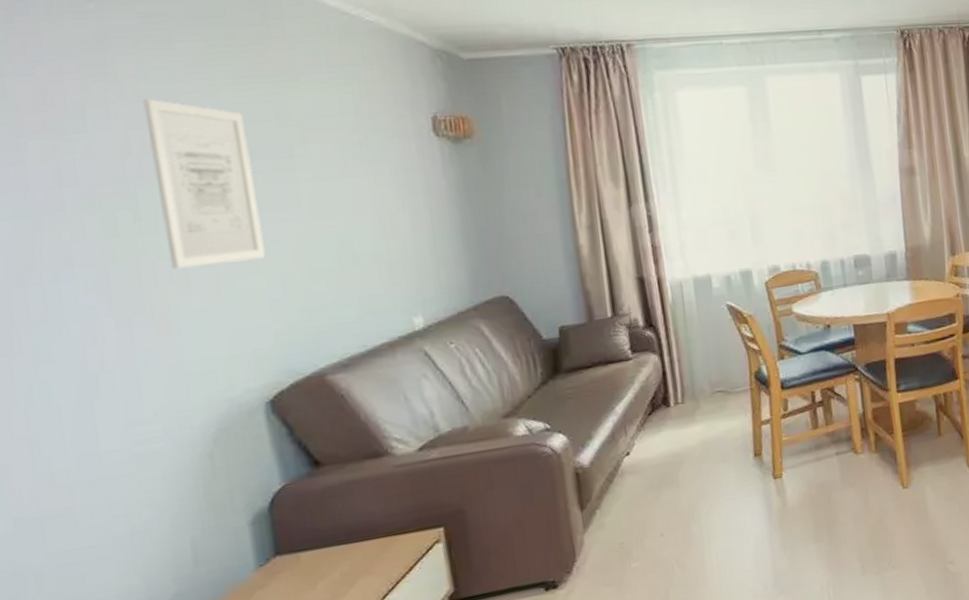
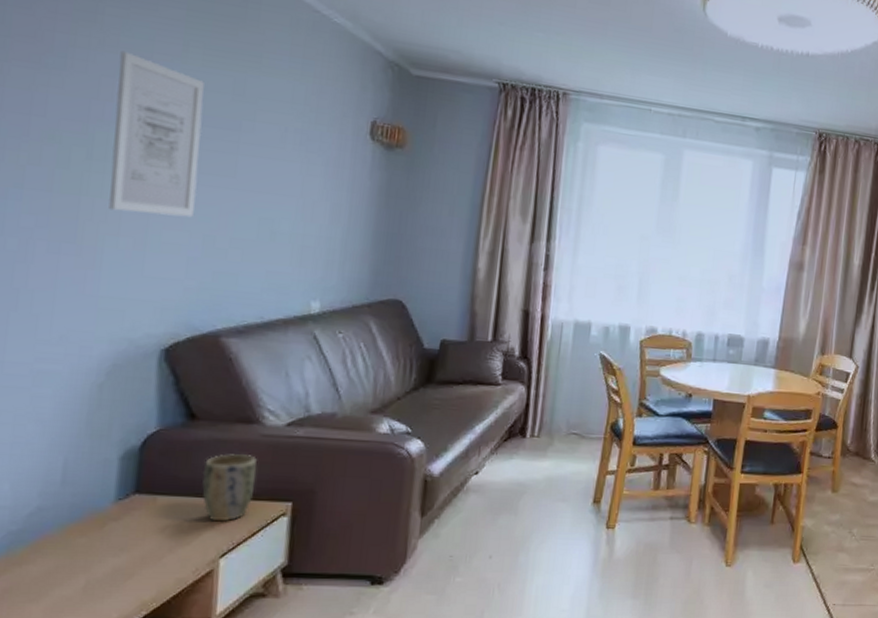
plant pot: none [341,489,401,566] -> present [202,454,257,522]

